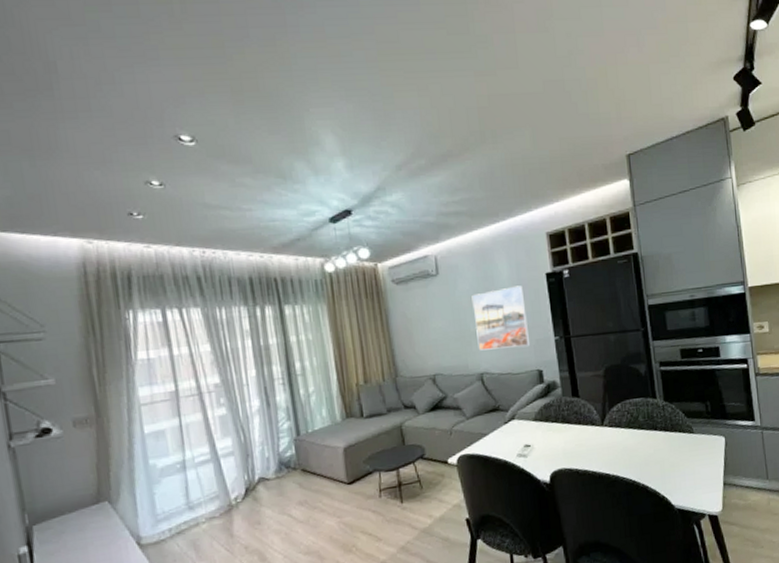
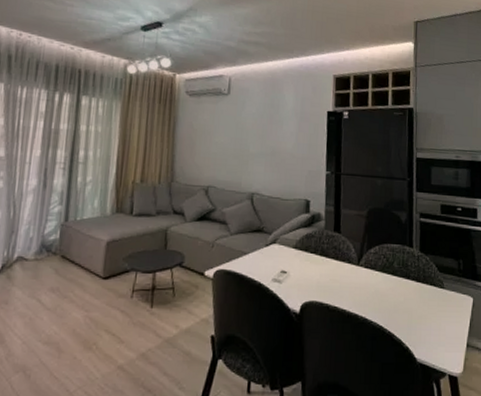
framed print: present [471,285,531,351] -> none [253,117,304,175]

